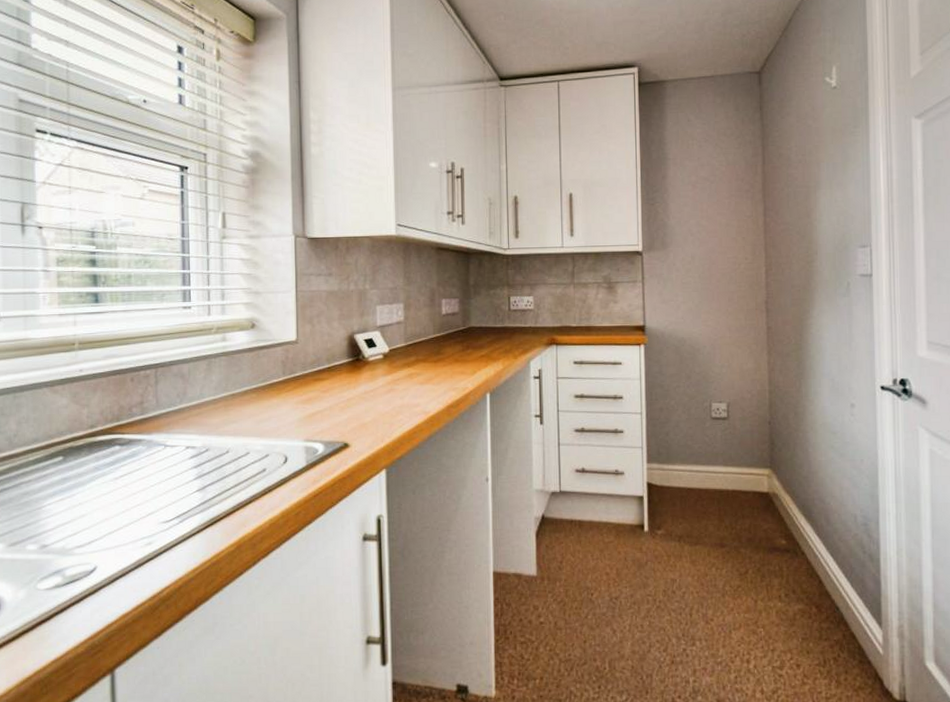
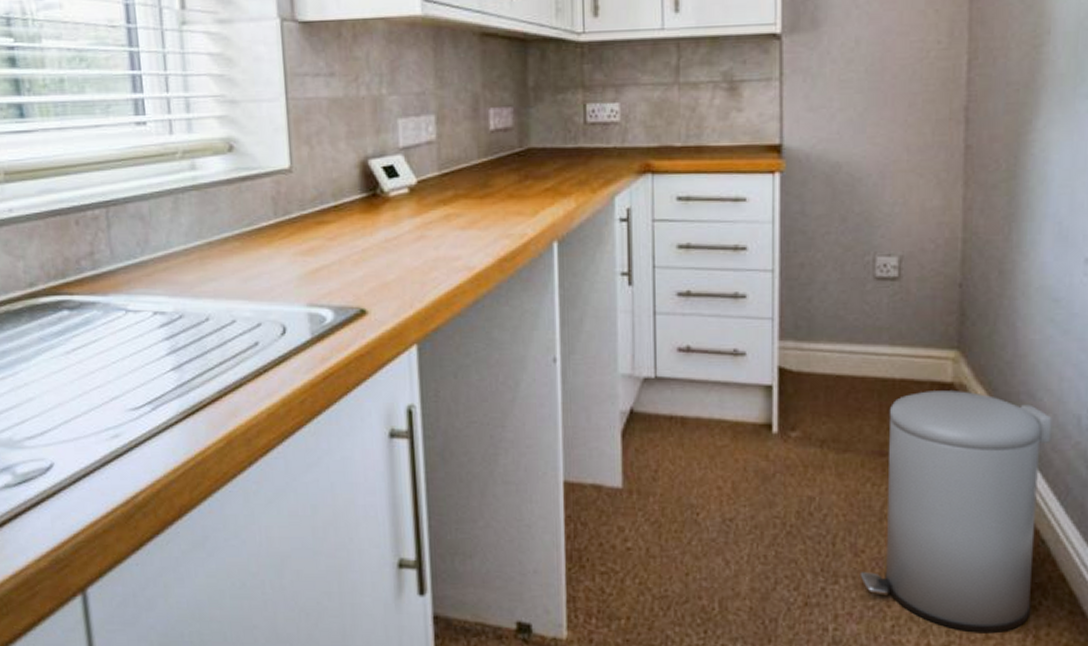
pedal bin: none [710,498,838,681] -> present [859,391,1052,634]

